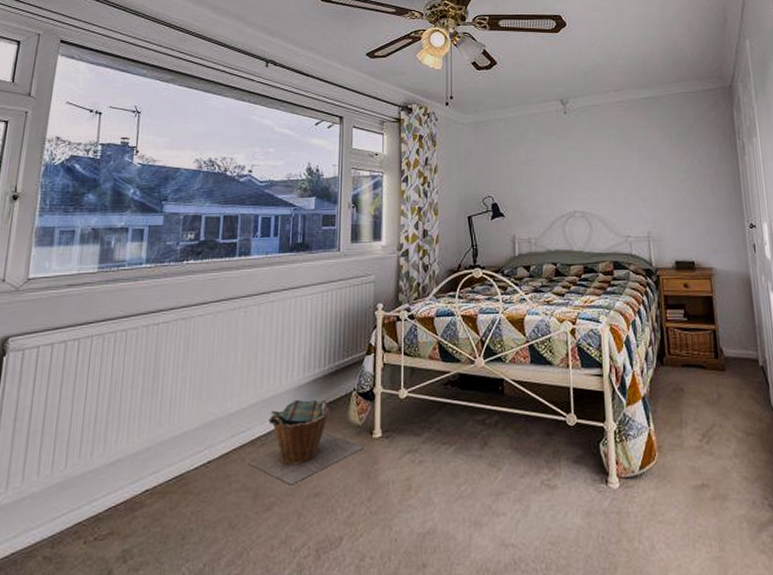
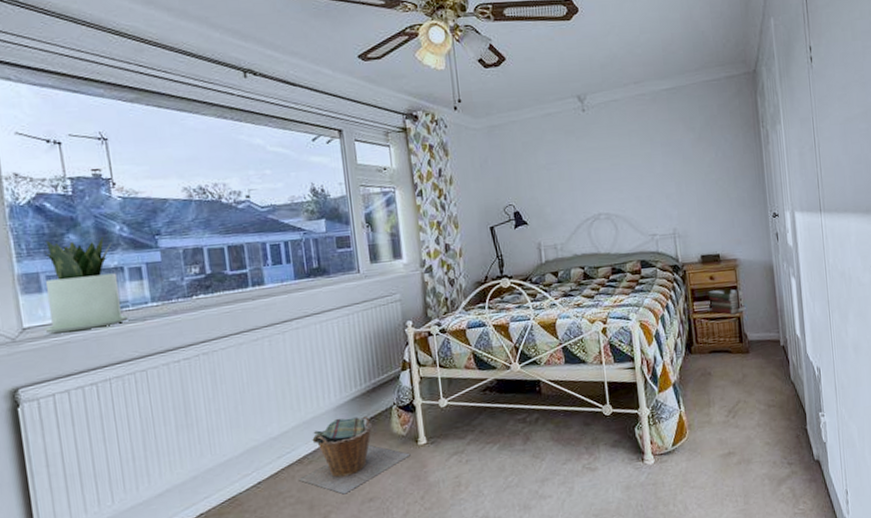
planter: none [45,198,123,286] -> present [43,236,129,334]
books: none [682,298,722,327] -> present [708,288,746,315]

